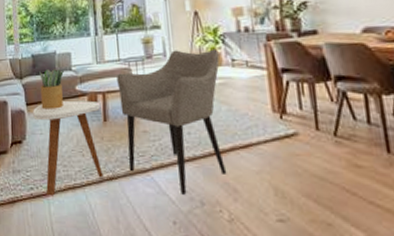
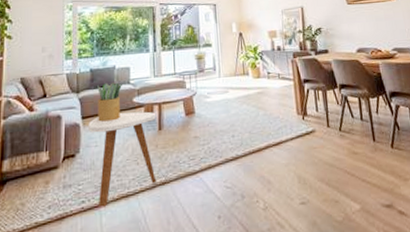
armchair: present [117,49,227,195] -> none [172,64,263,191]

